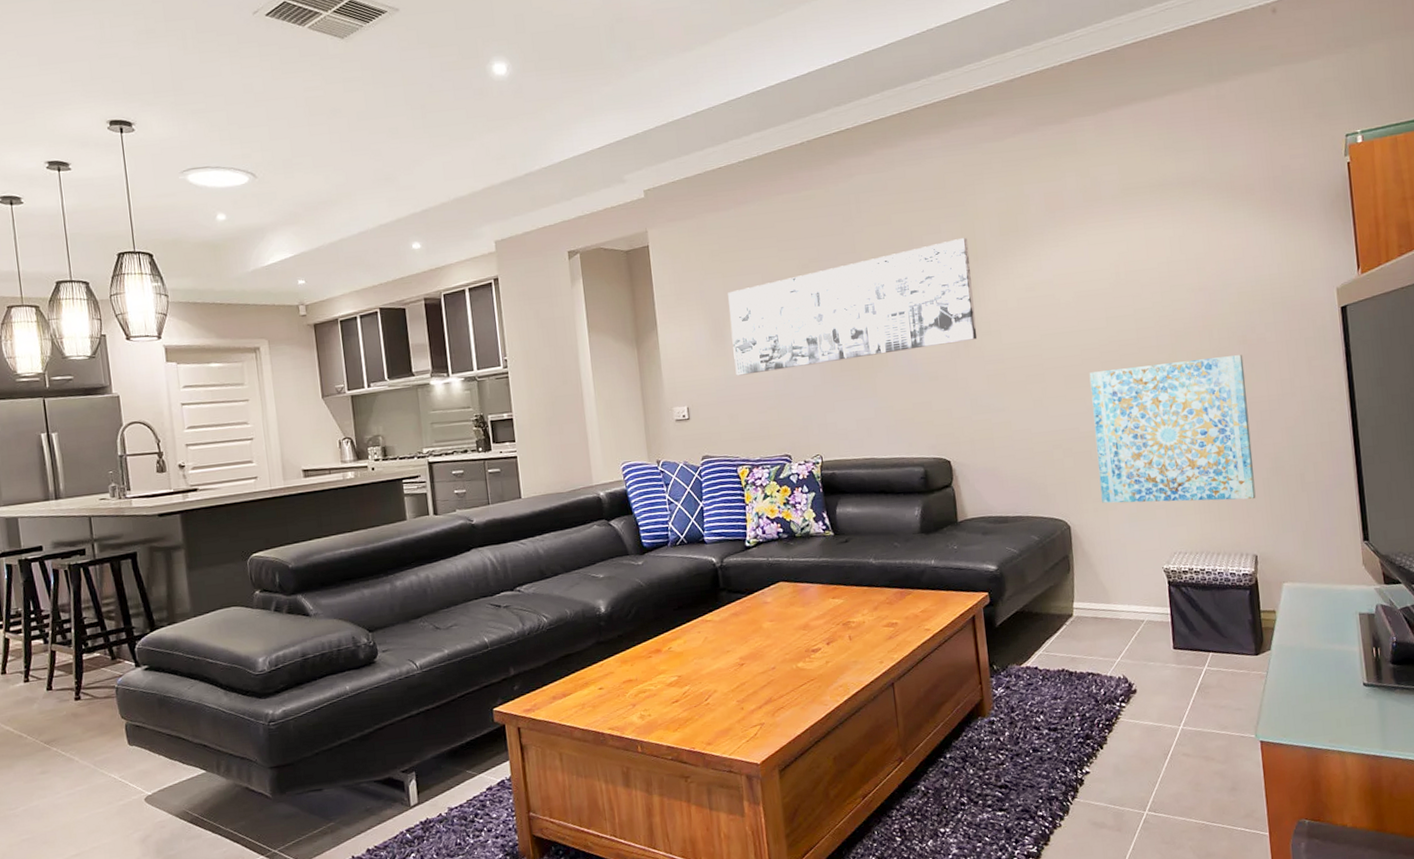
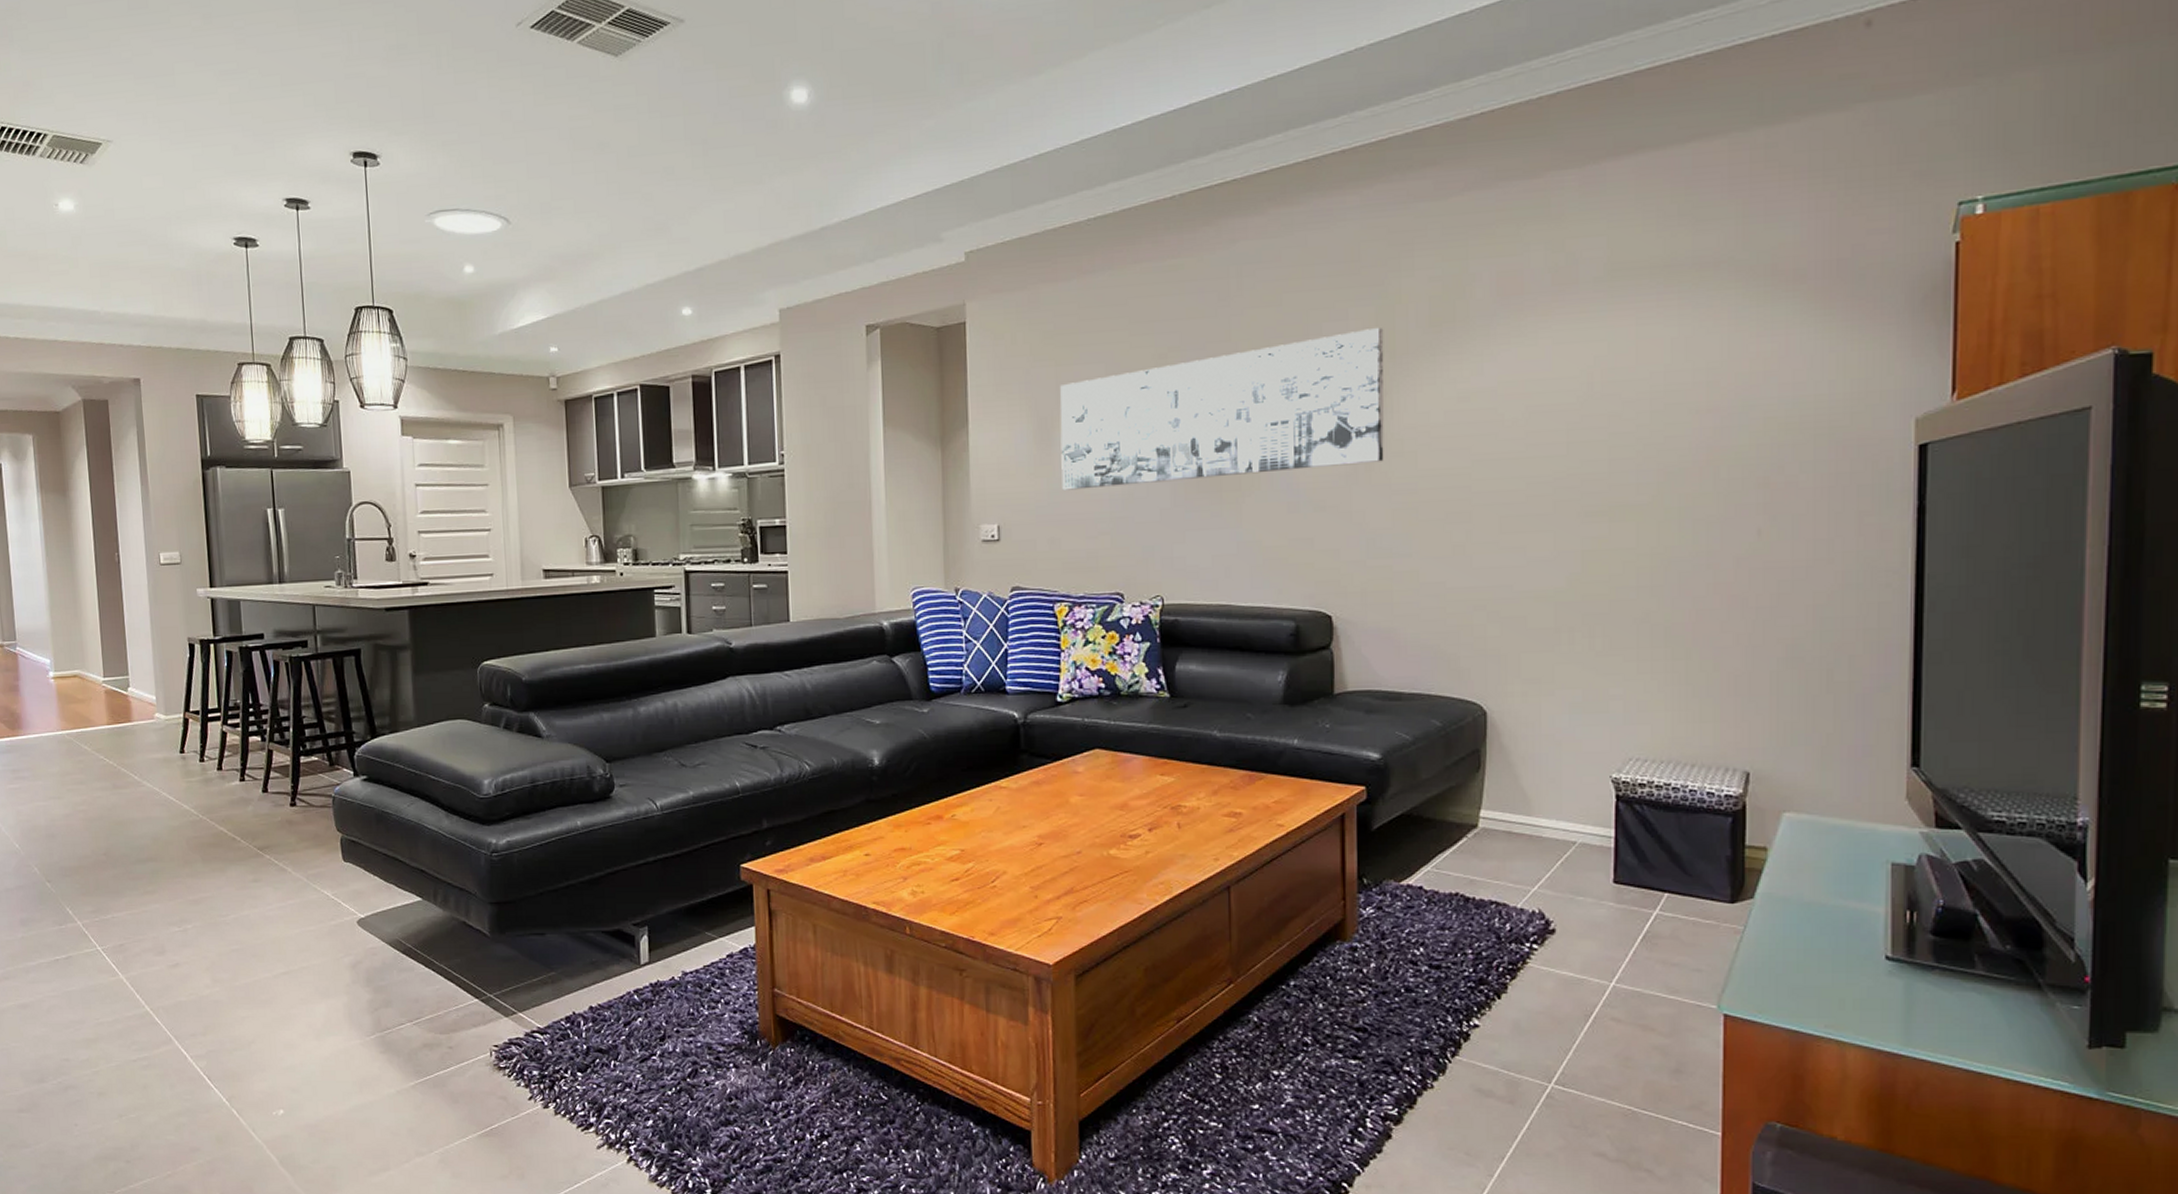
wall art: present [1089,354,1256,504] -> none [1534,502,1761,698]

